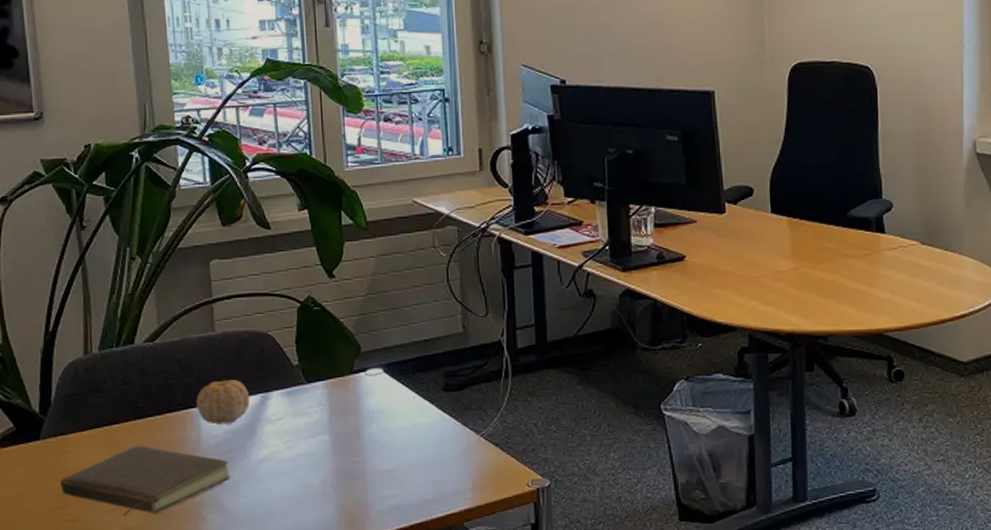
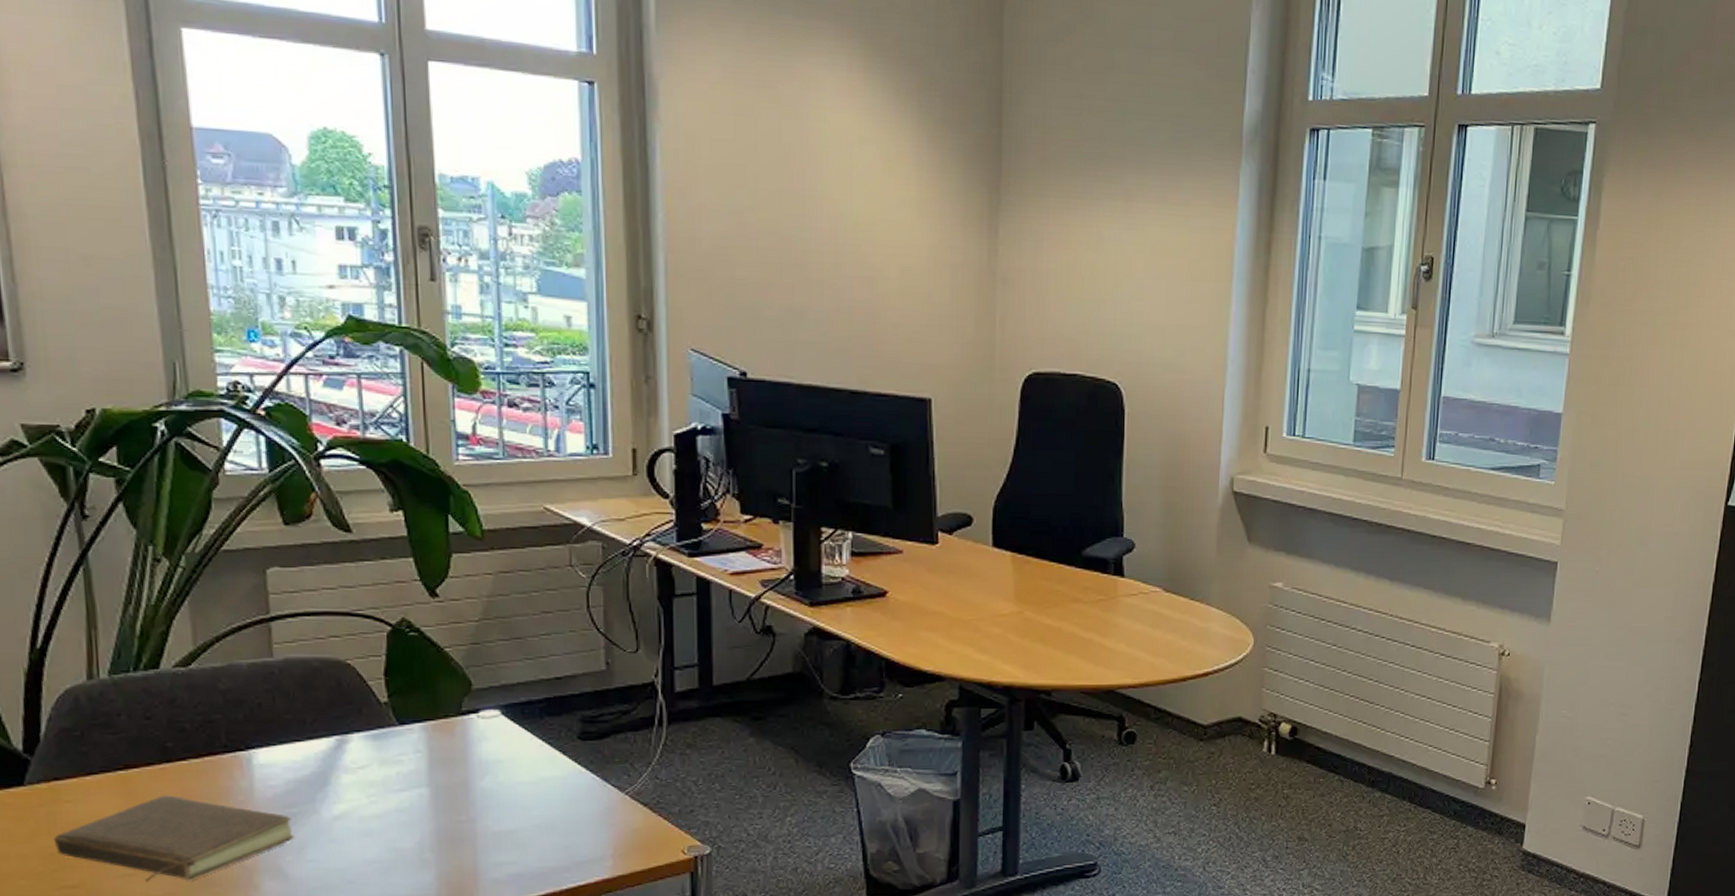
fruit: present [196,380,250,424] -> none [246,718,322,772]

